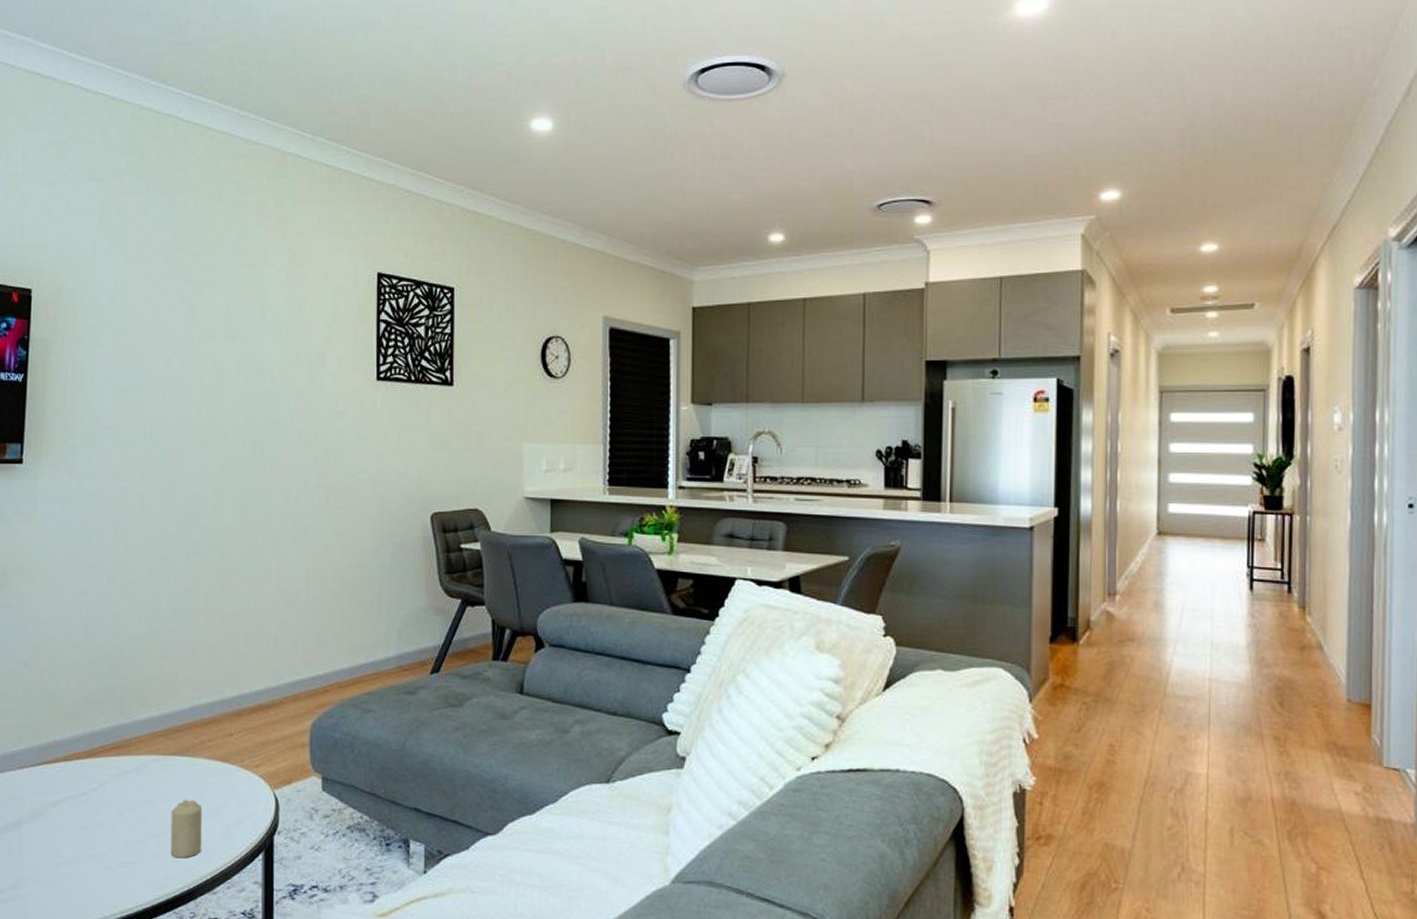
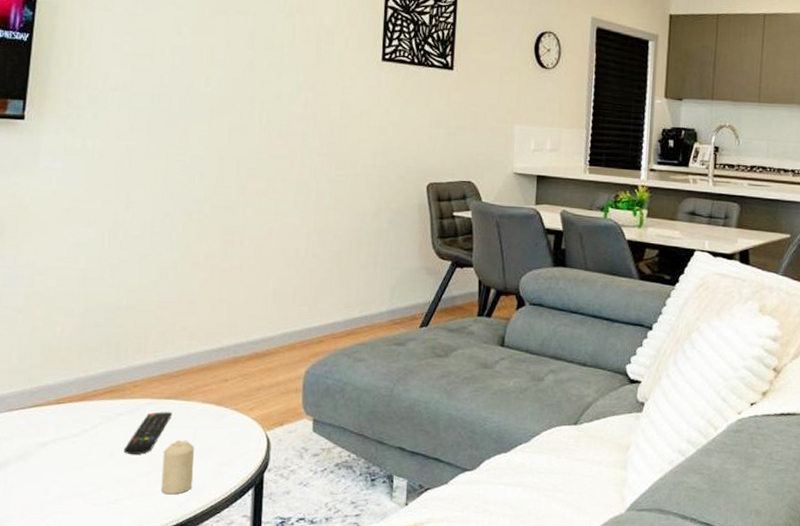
remote control: none [132,769,178,816] -> present [123,412,172,455]

